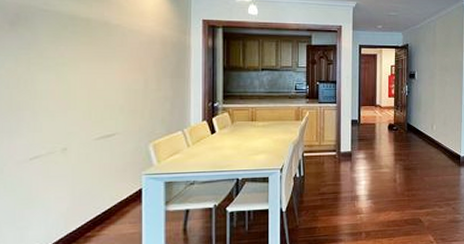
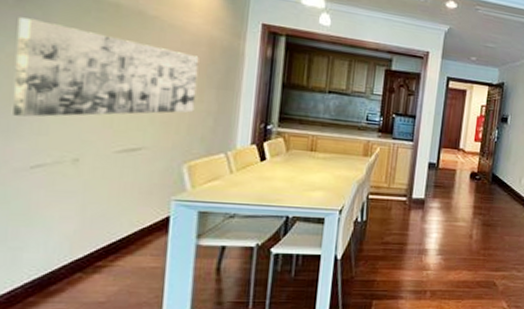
wall art: none [13,39,155,118] -> present [13,17,199,117]

